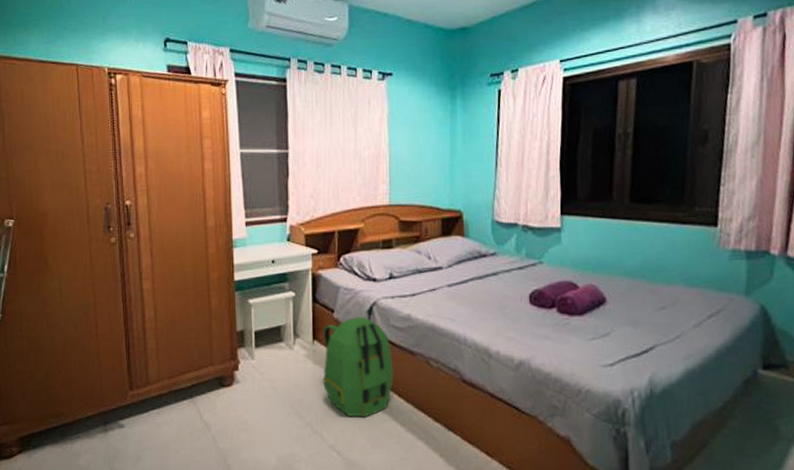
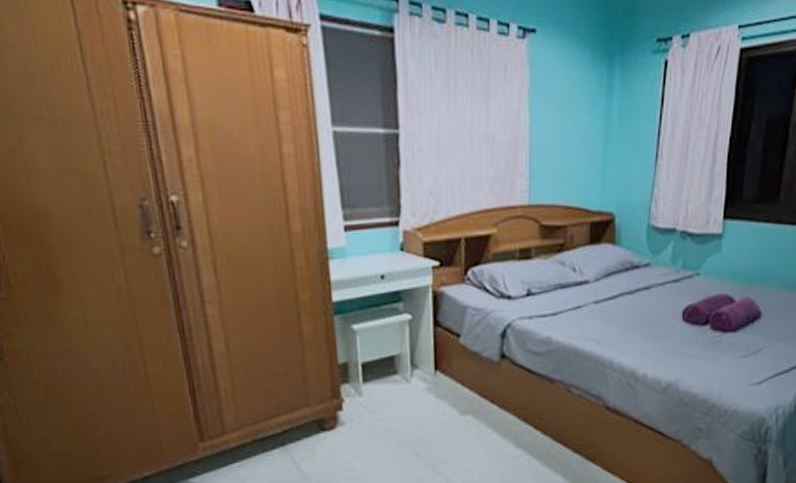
backpack: present [323,317,394,418] -> none [447,341,530,454]

